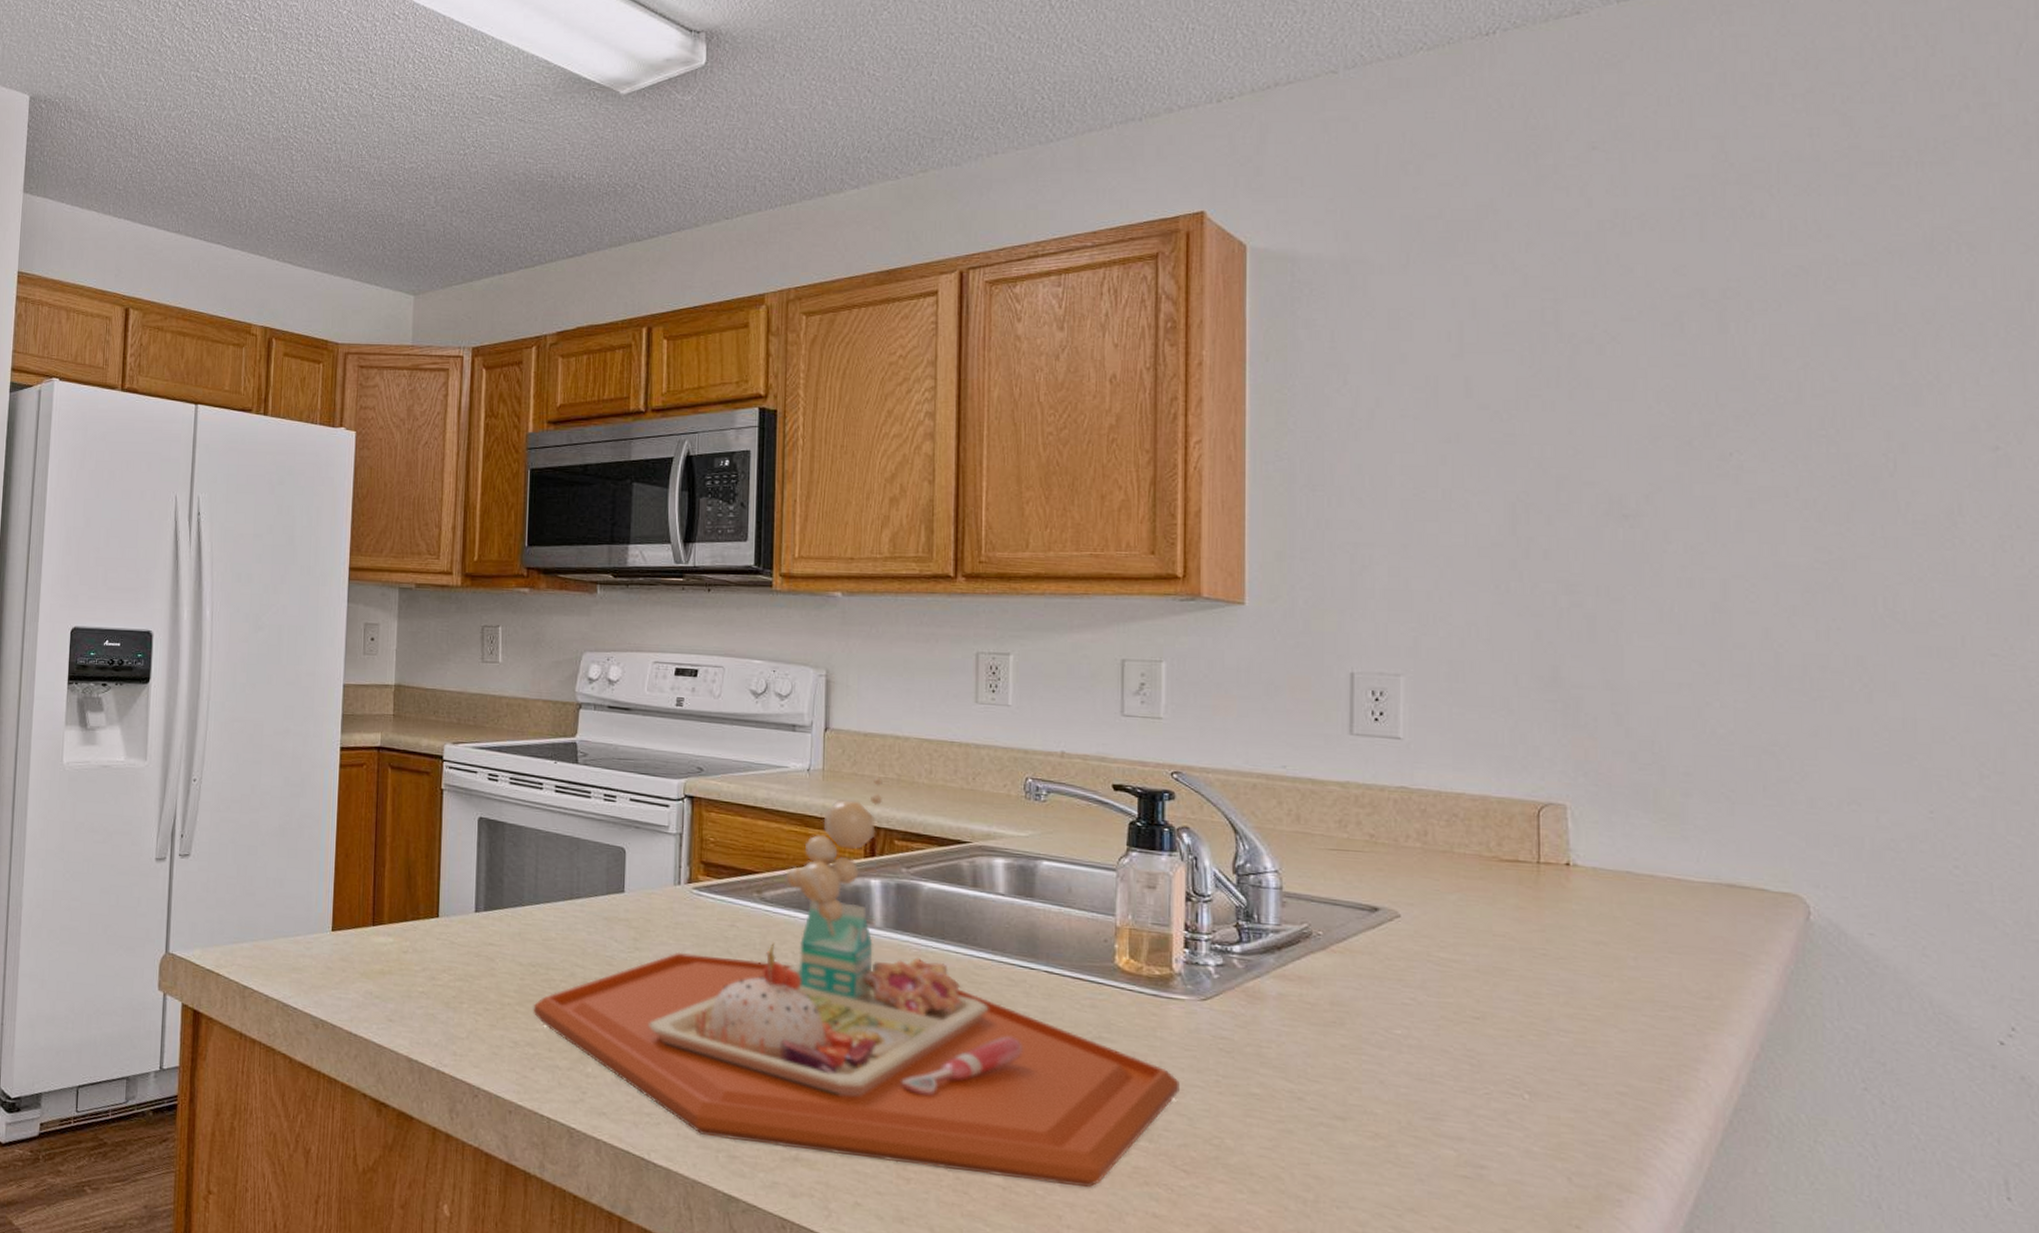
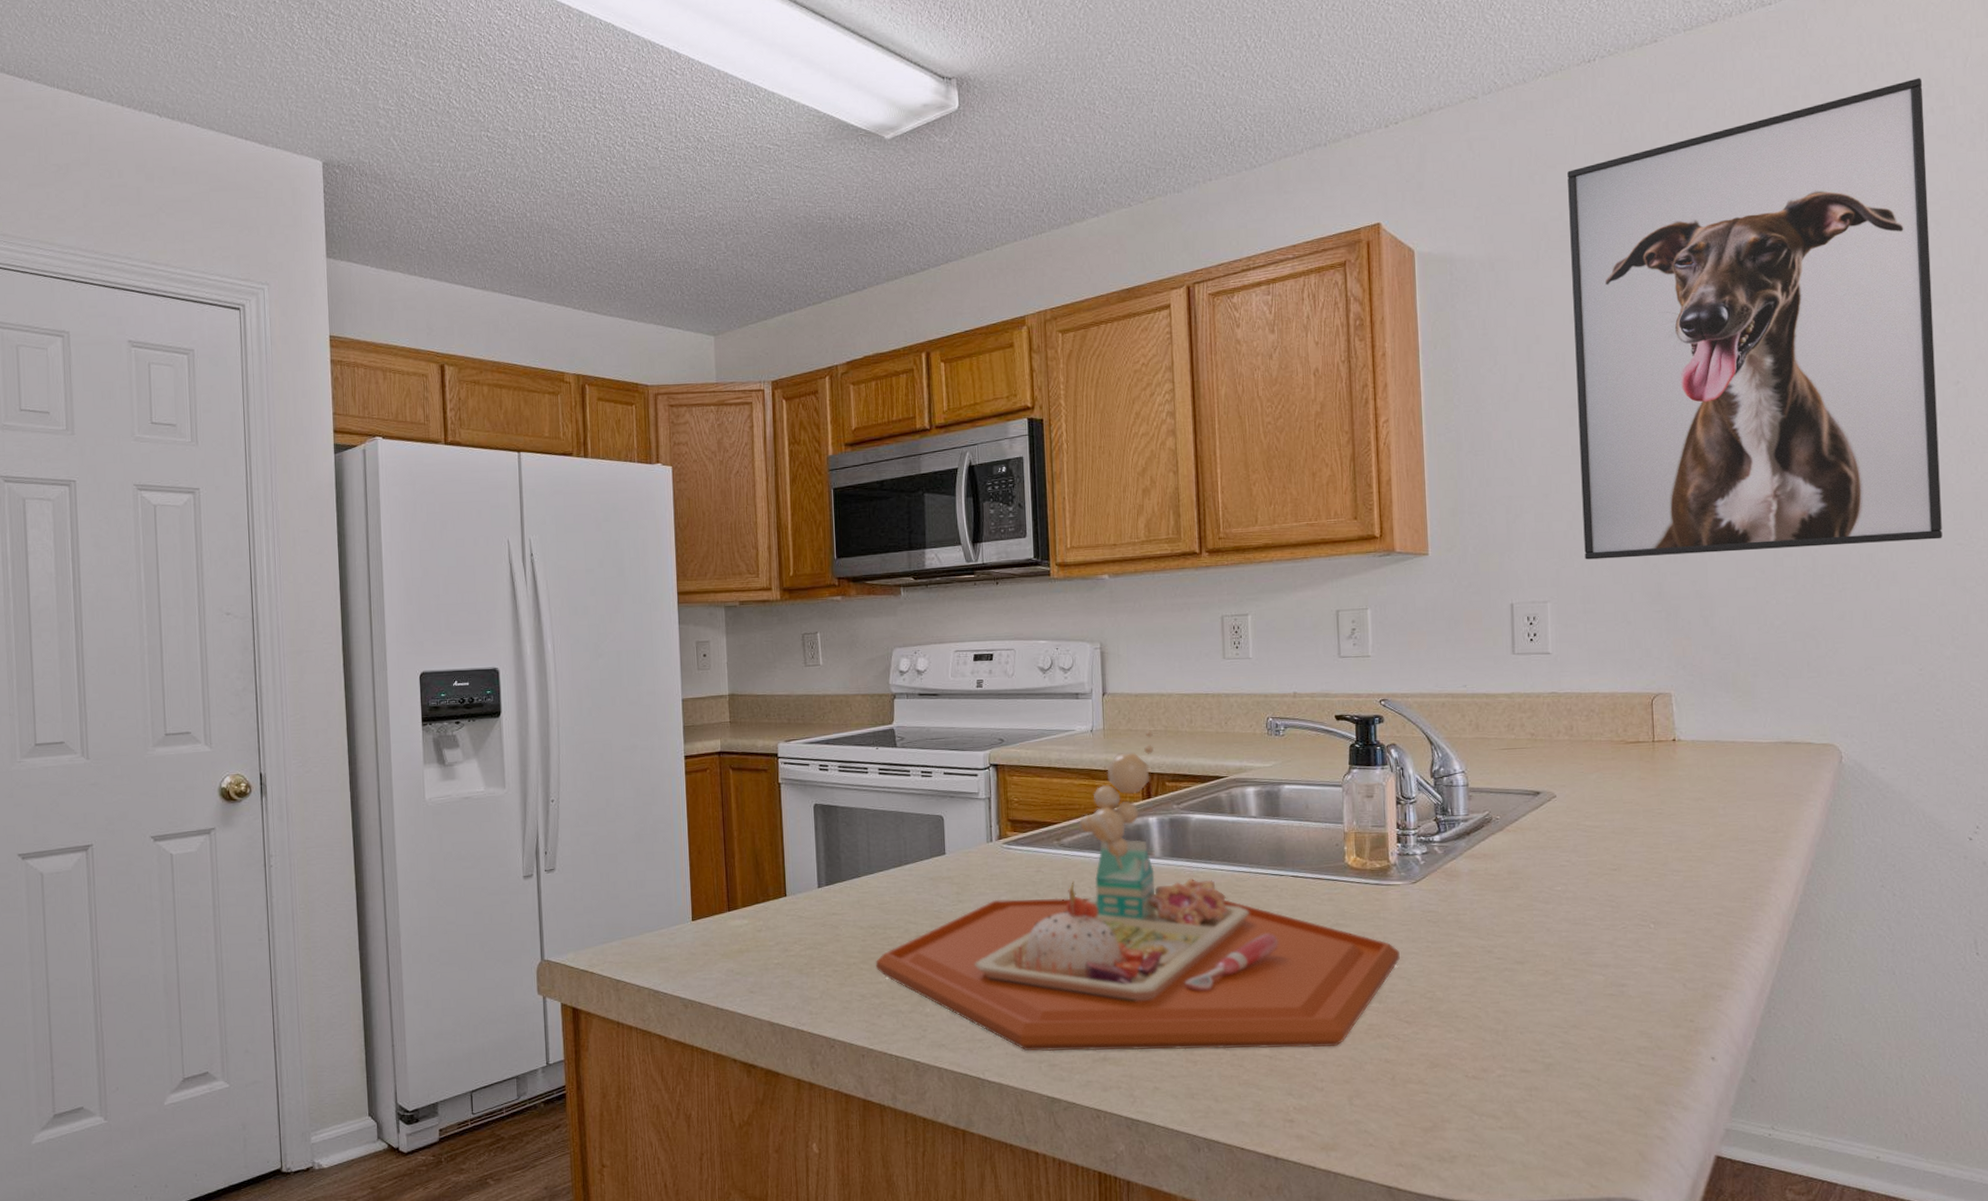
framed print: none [1452,67,1969,646] -> present [1567,78,1943,560]

